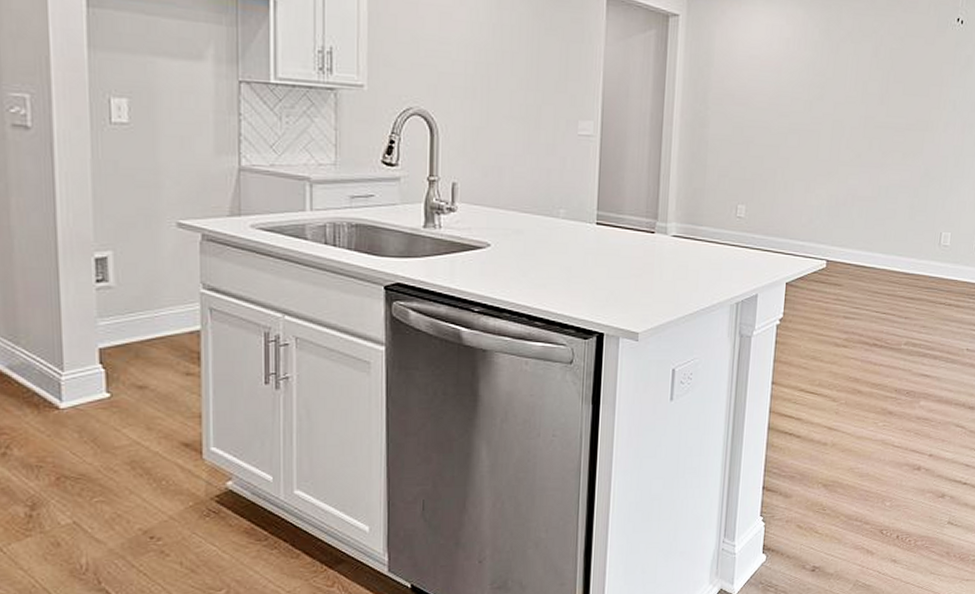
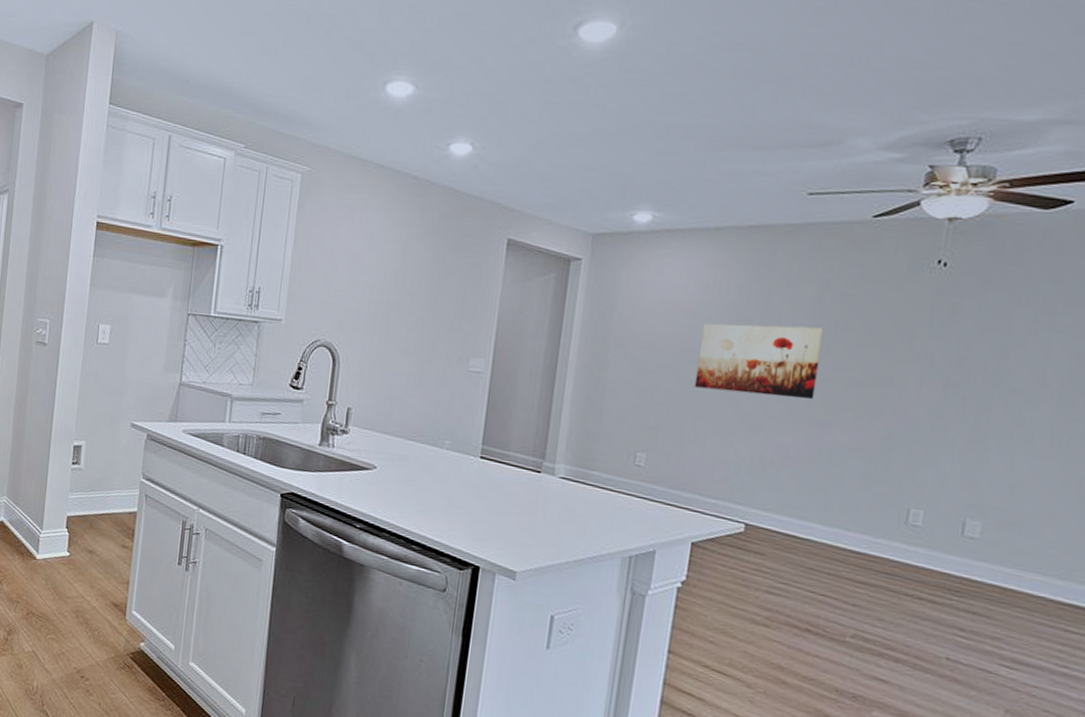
wall art: none [782,78,880,145] -> present [694,323,825,400]

